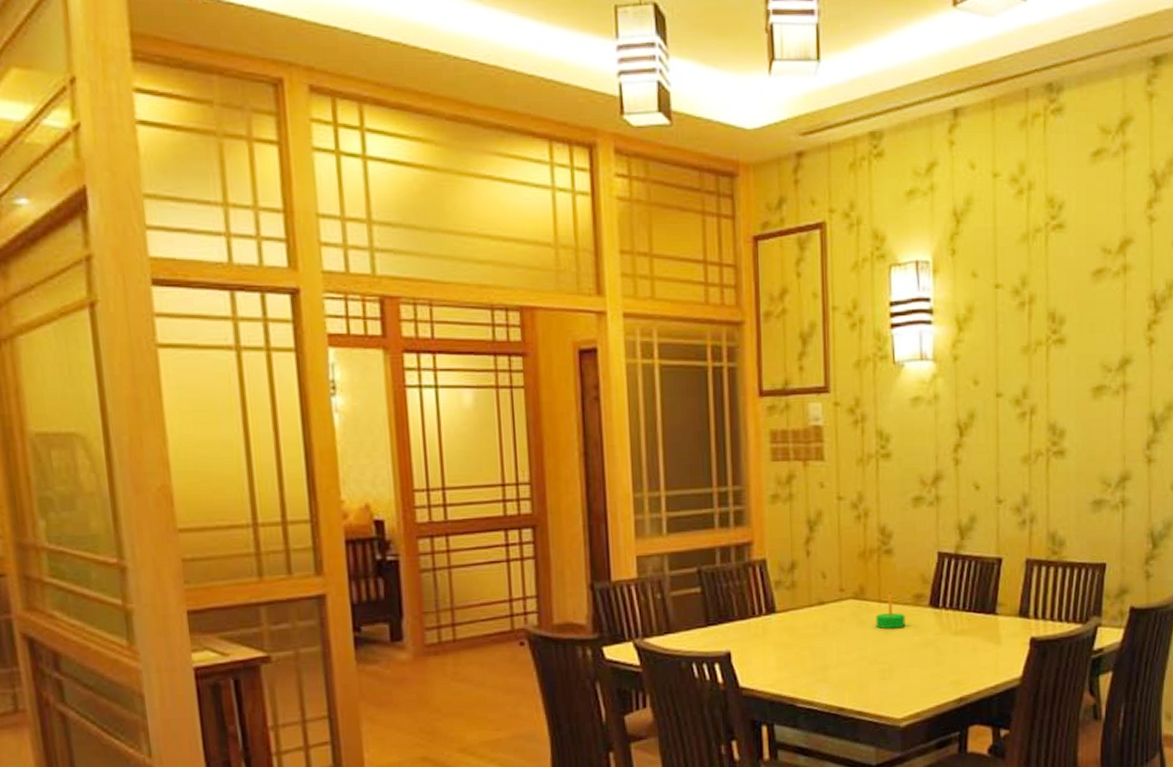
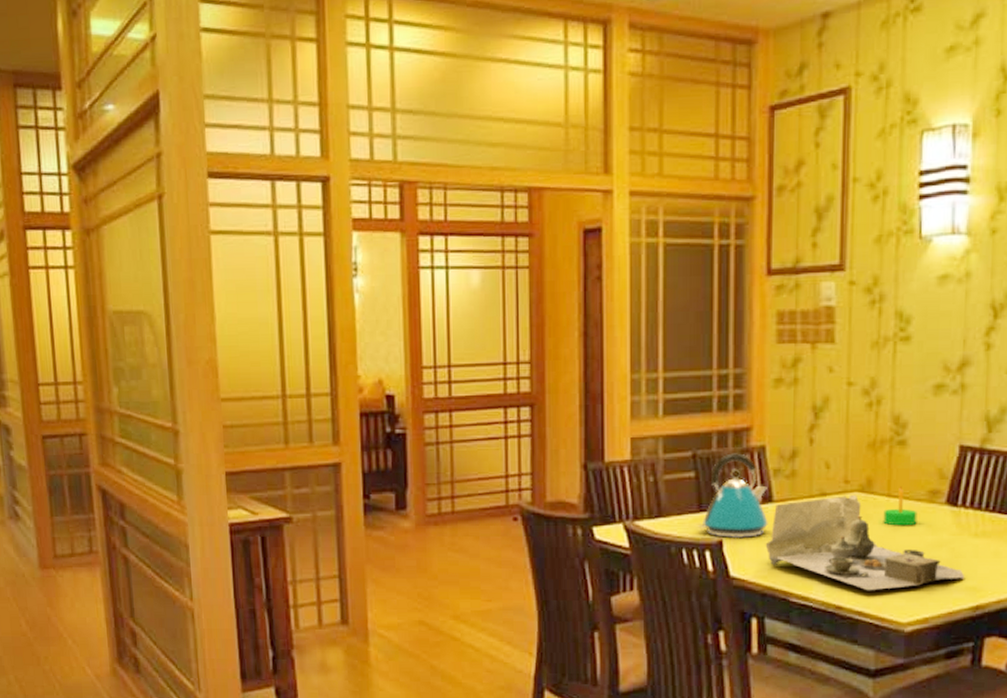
kettle: none [707,567,773,650] -> present [698,453,768,539]
tea set: none [770,601,949,692] -> present [765,494,965,591]

